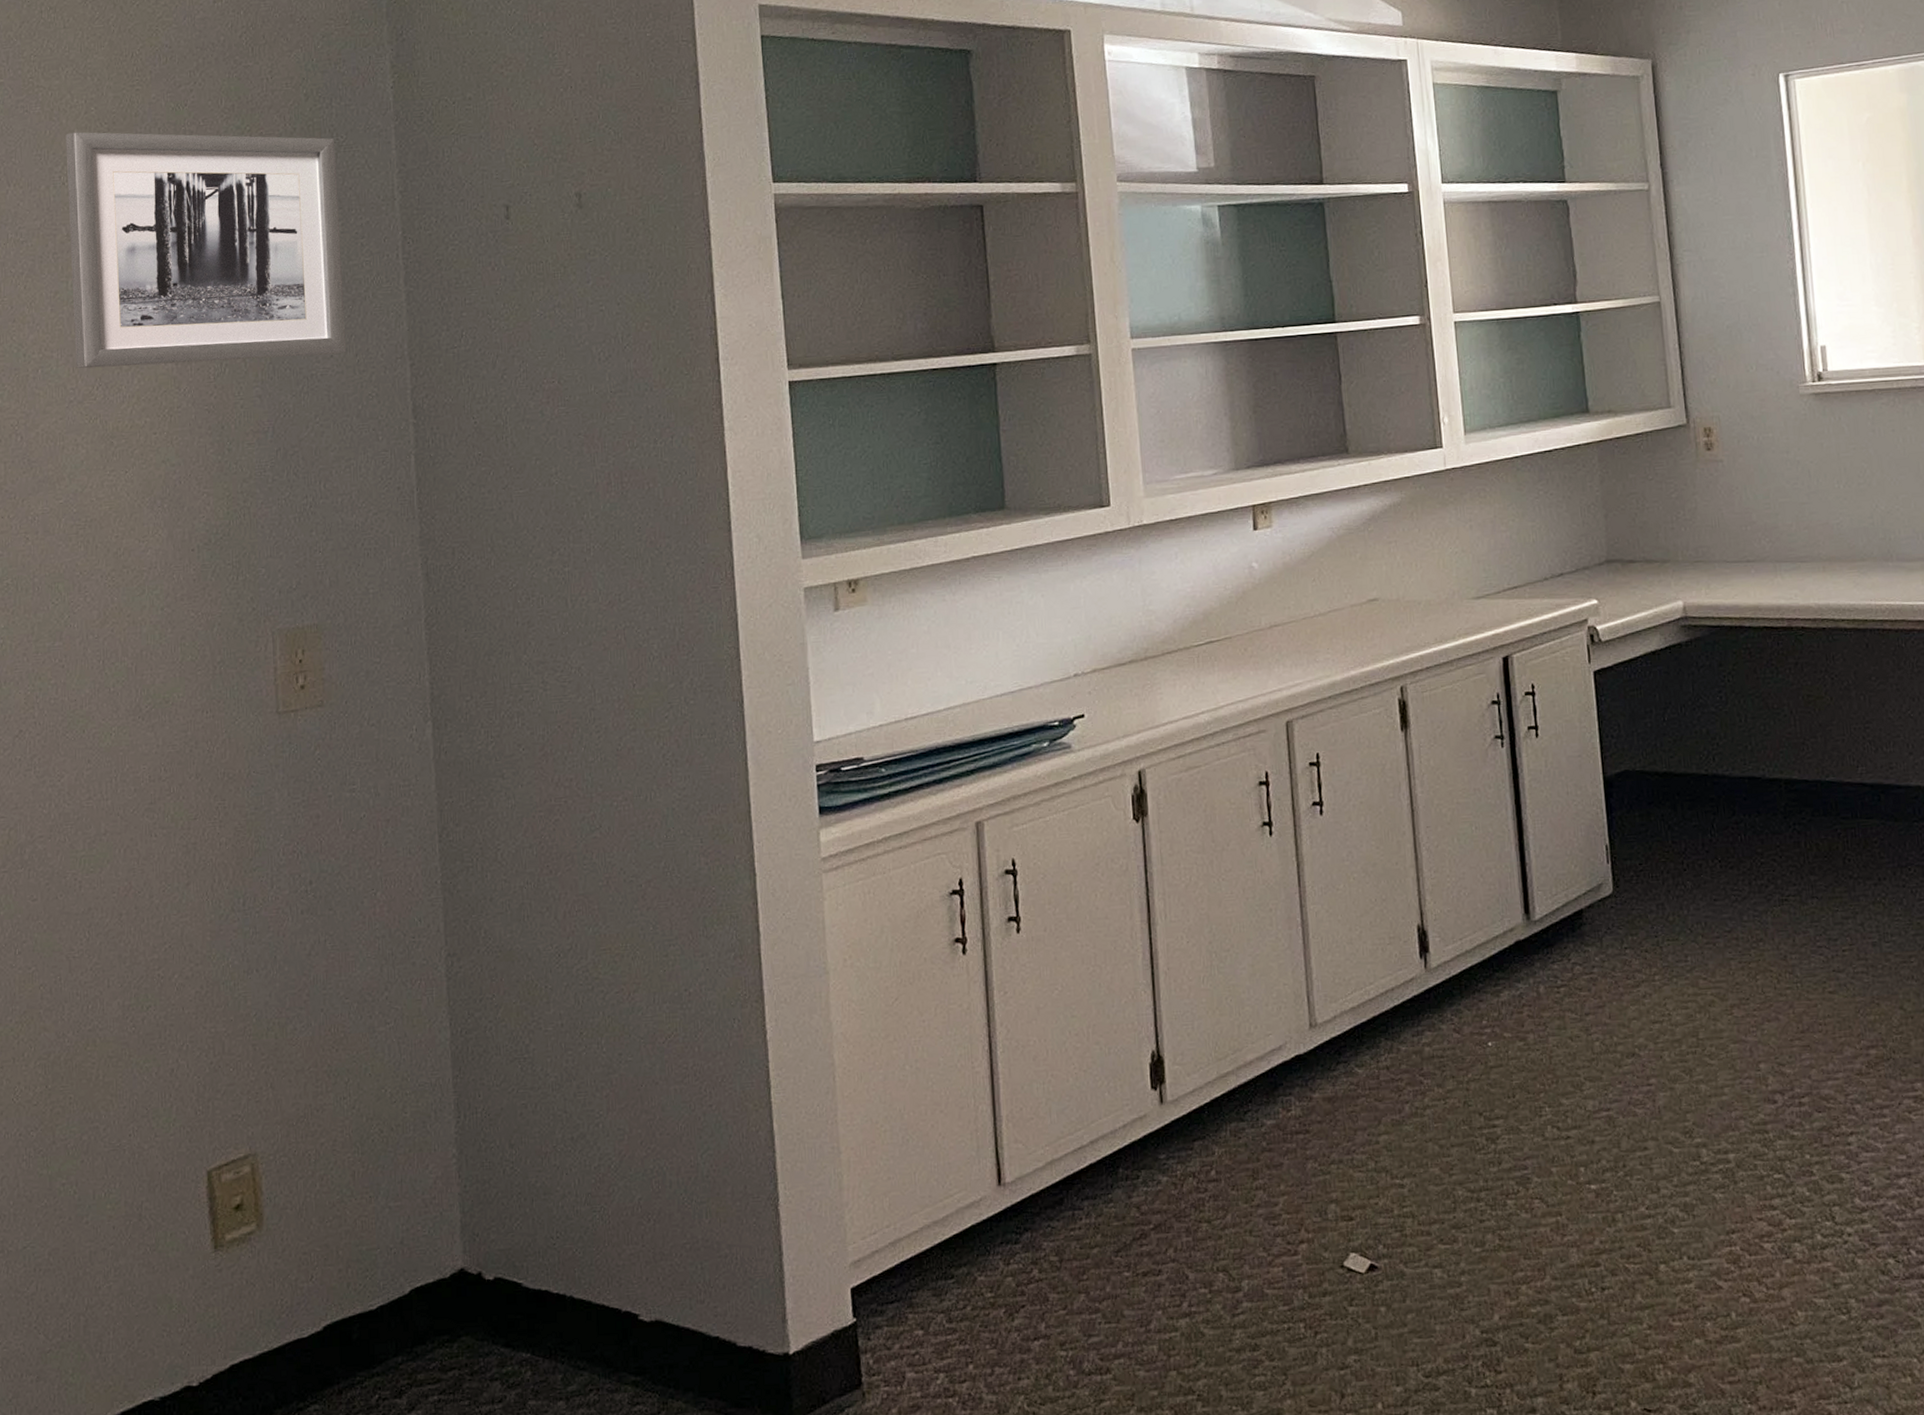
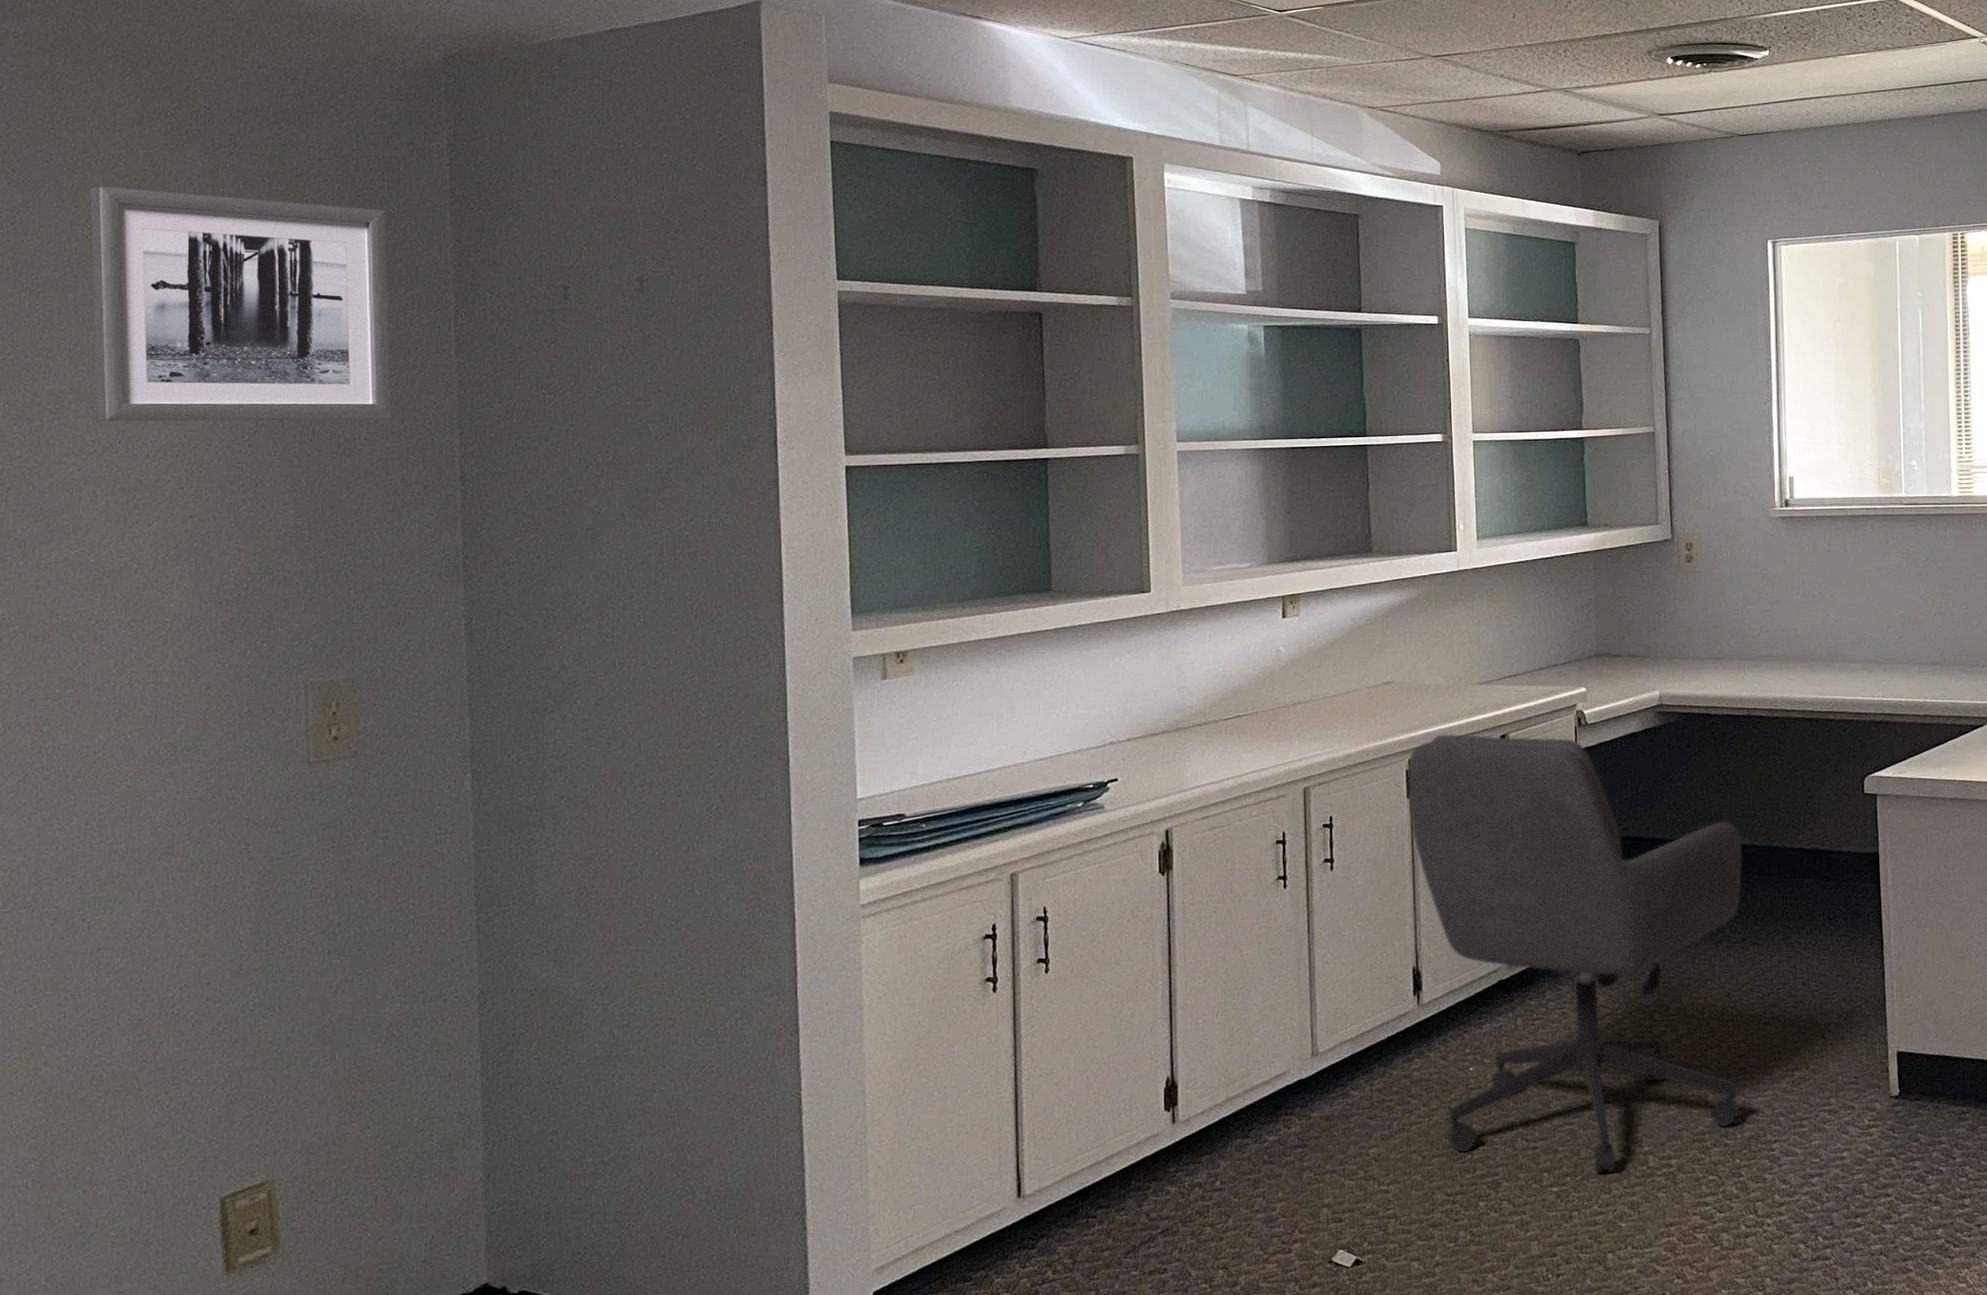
office chair: none [1400,656,1807,1168] -> present [1407,733,1743,1173]

